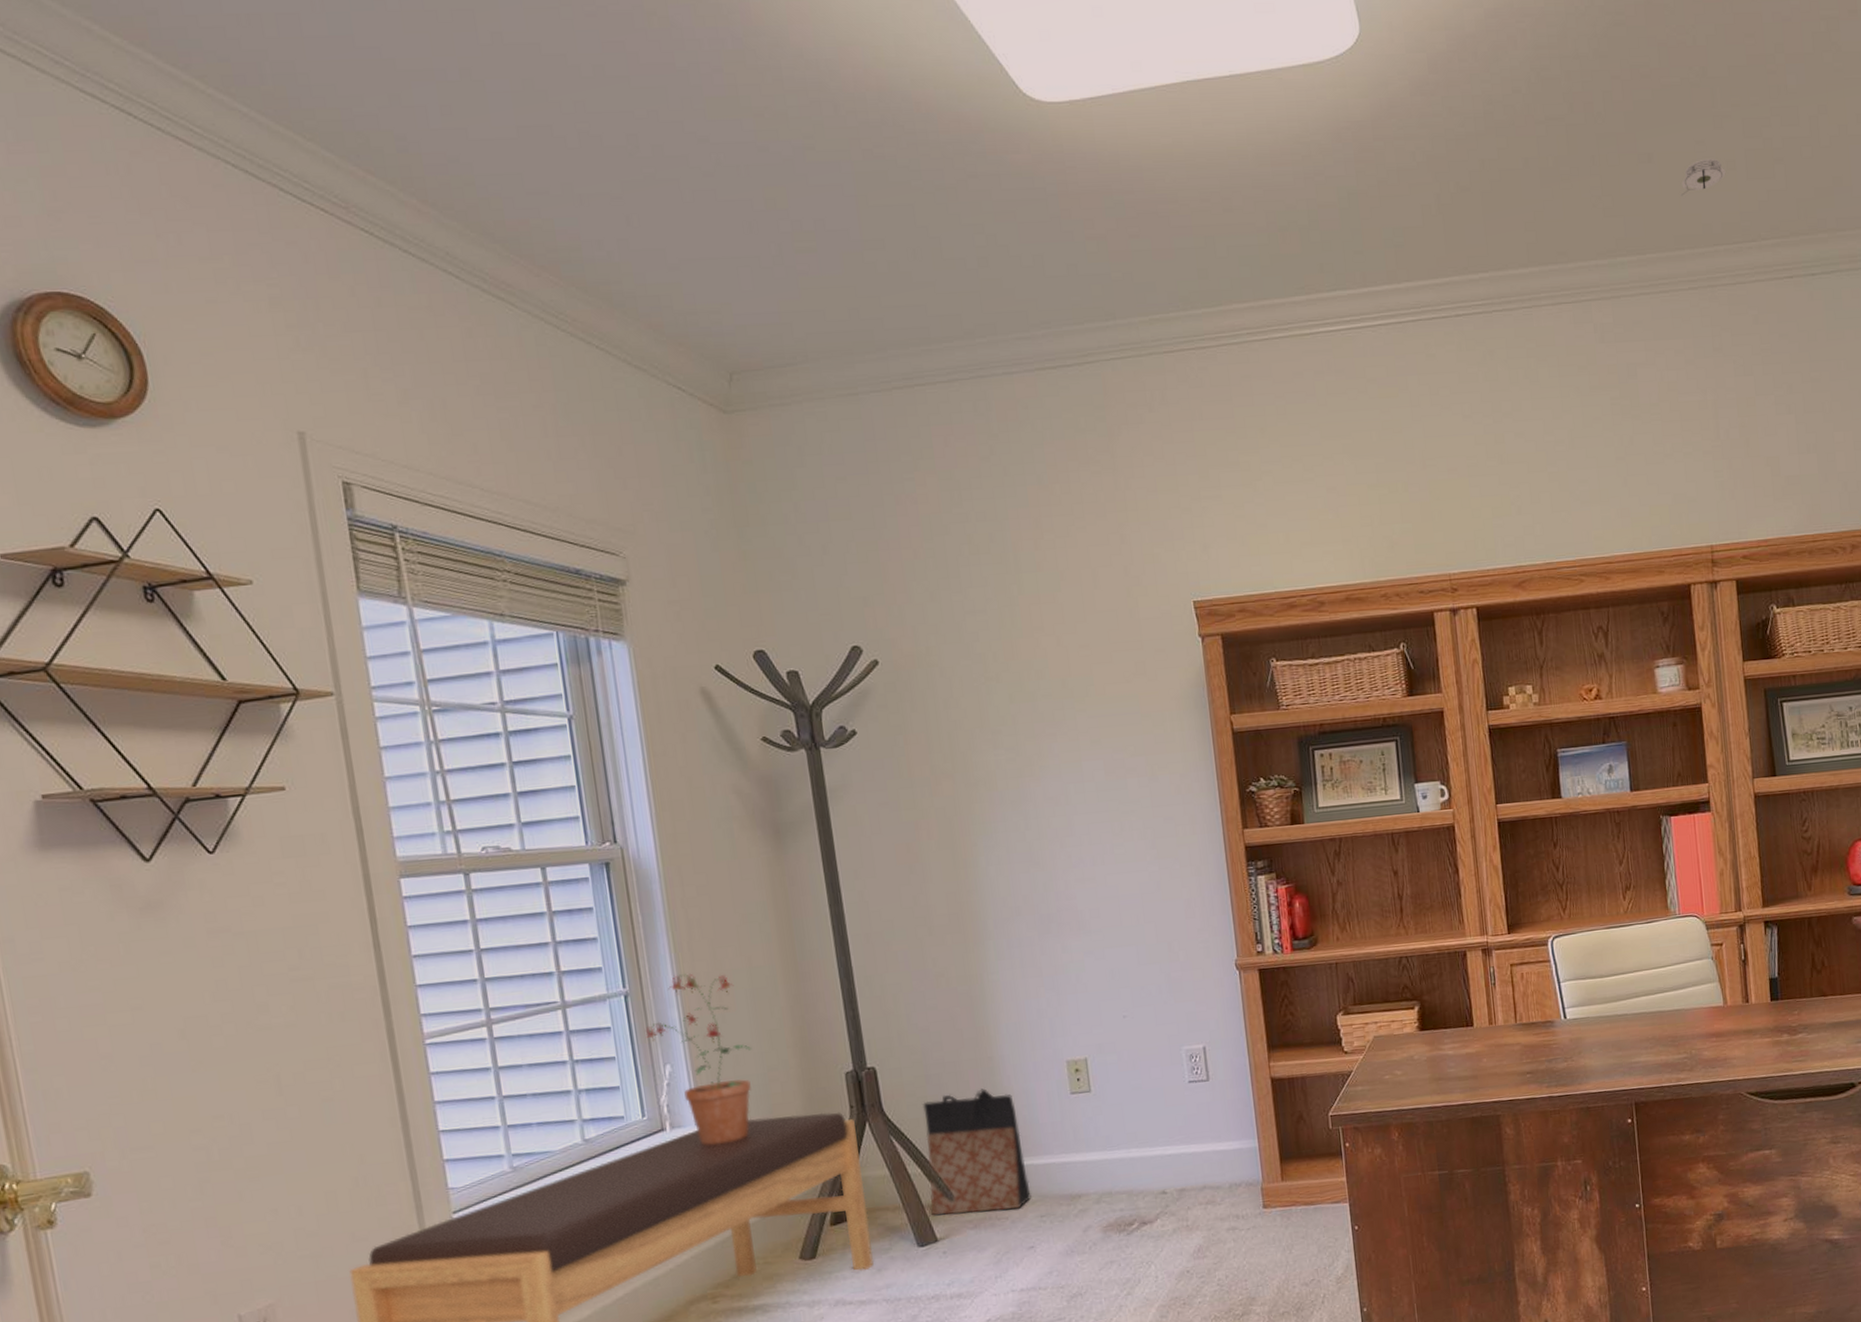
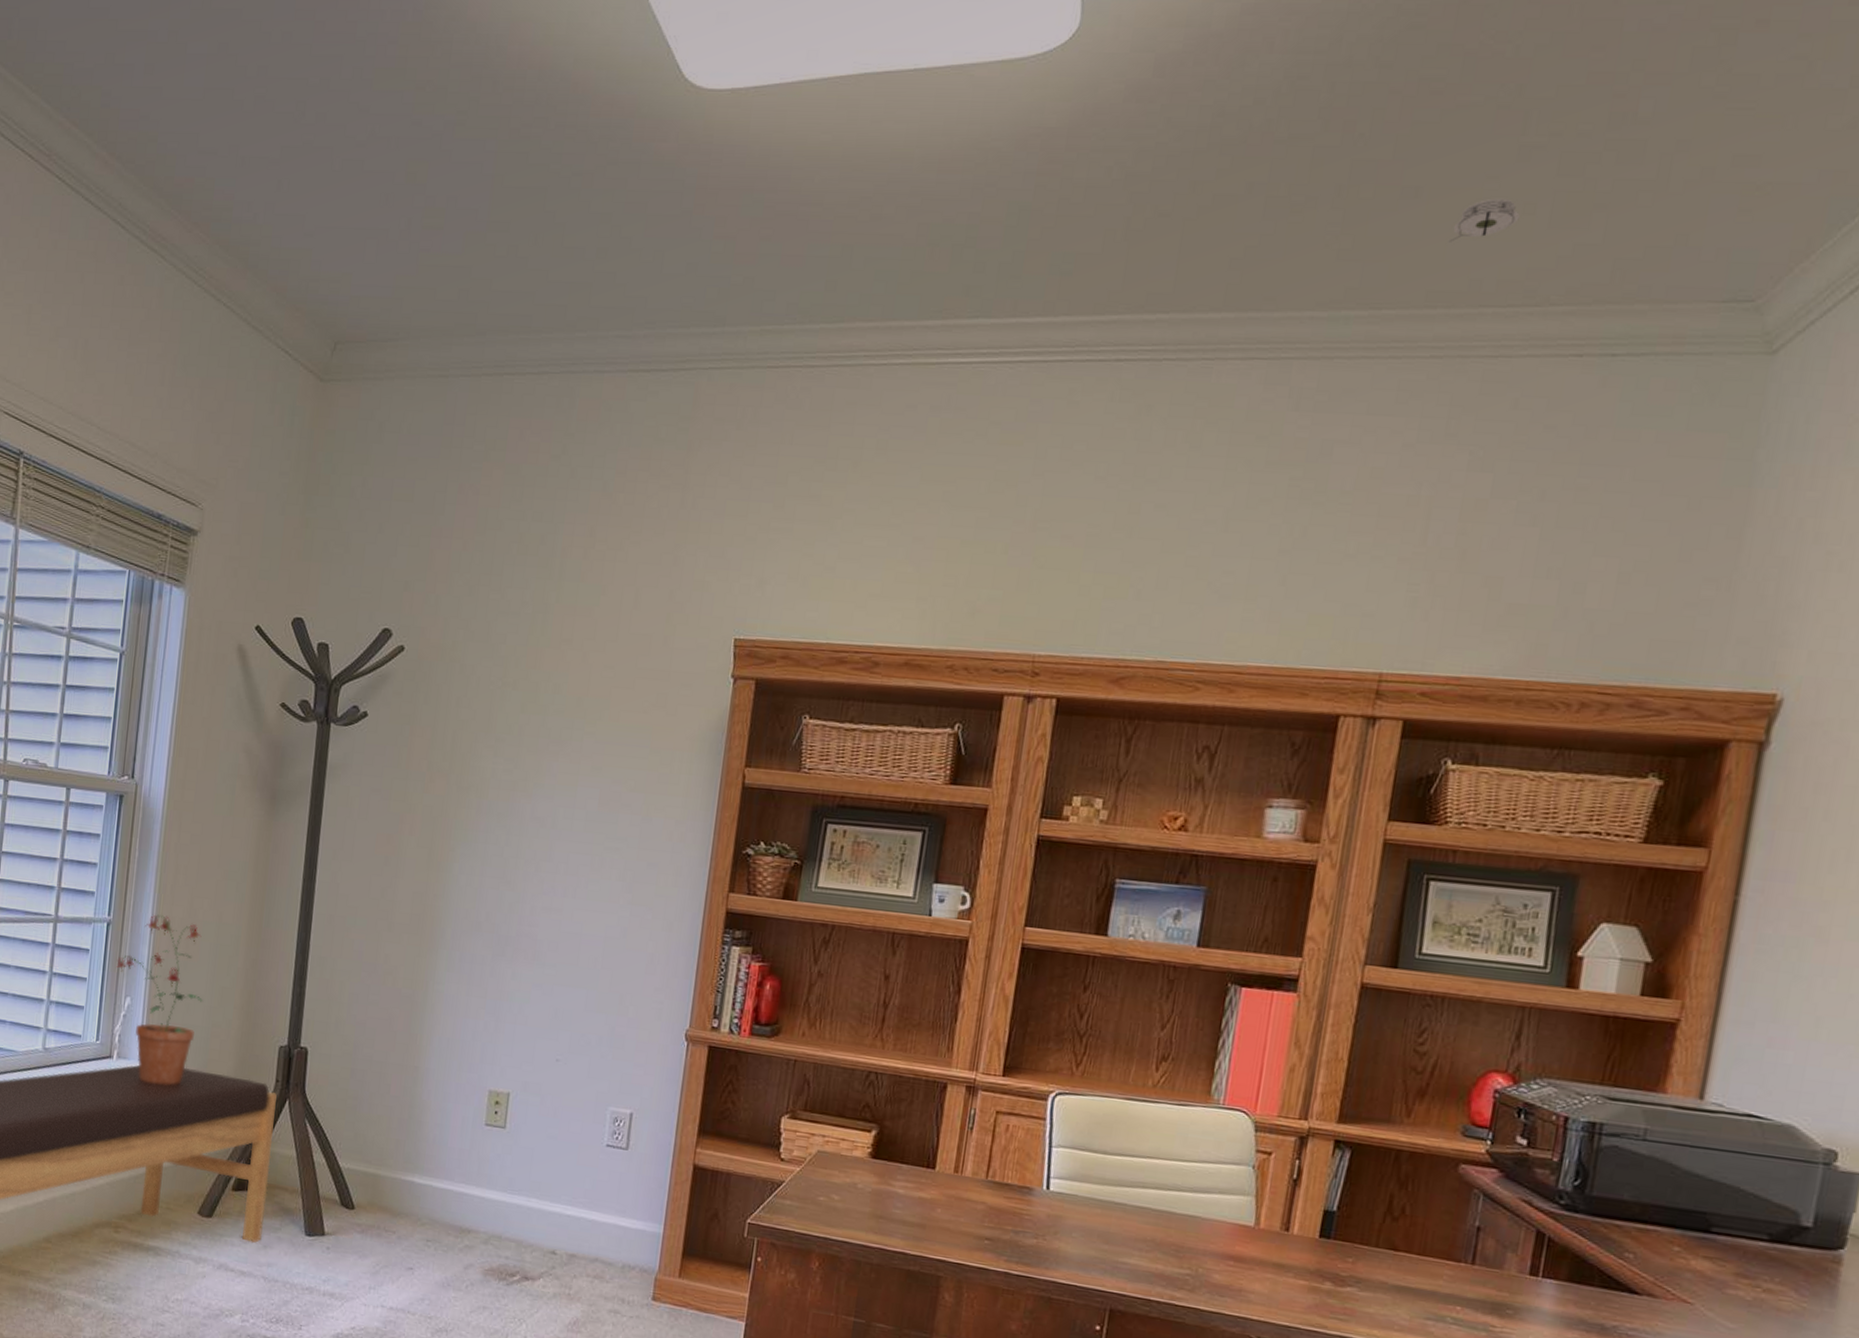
bag: present [923,1088,1032,1216] -> none [325,1092,429,1226]

